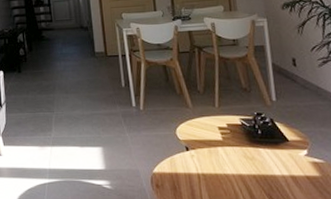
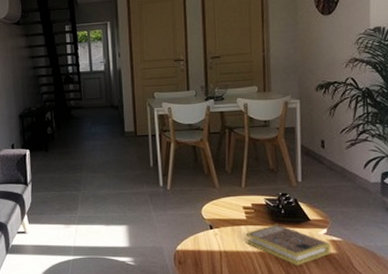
book: none [223,145,314,189] -> present [245,224,331,265]

